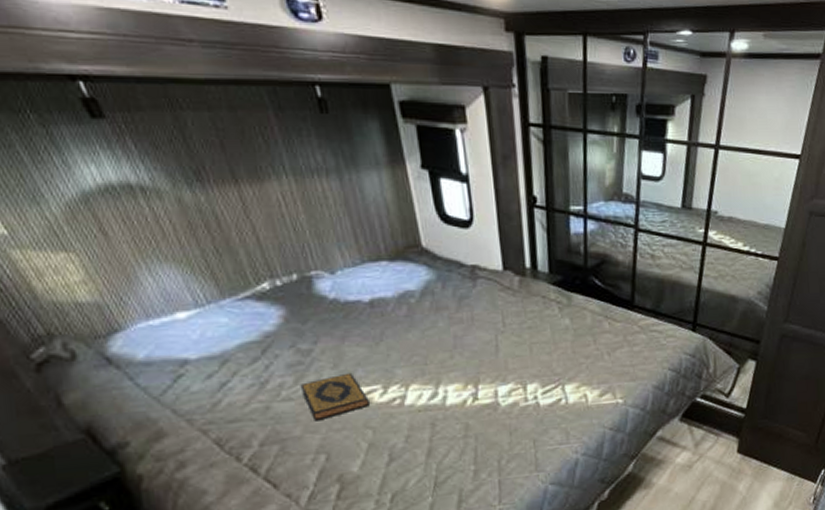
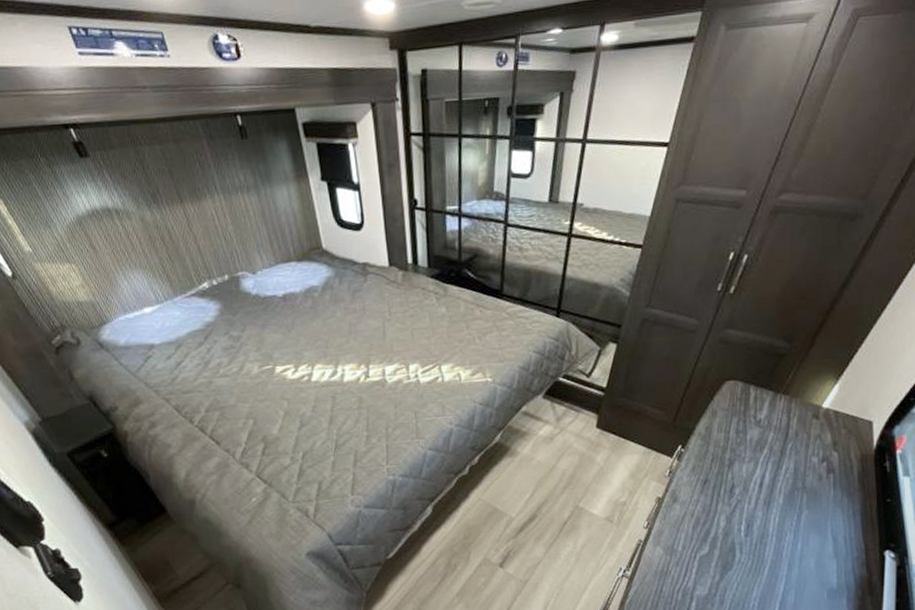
hardback book: present [300,372,370,422] -> none [233,354,285,393]

